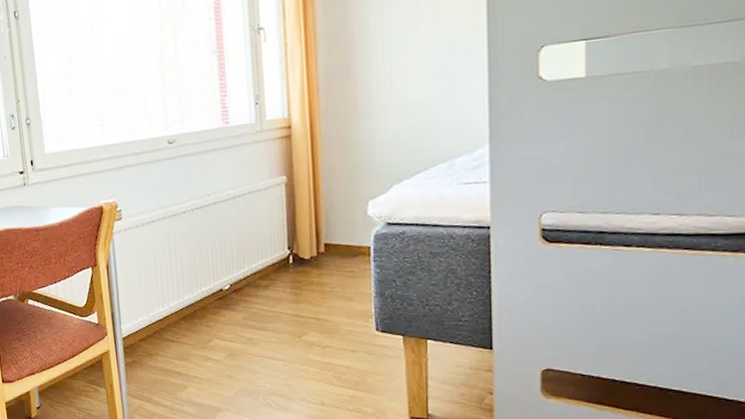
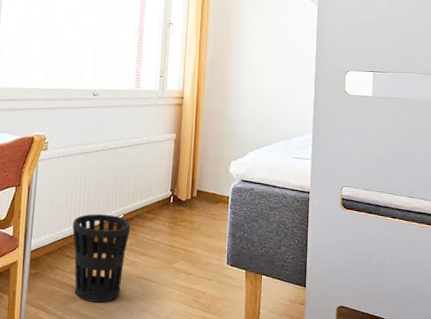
wastebasket: none [167,286,241,388] -> present [72,213,131,303]

